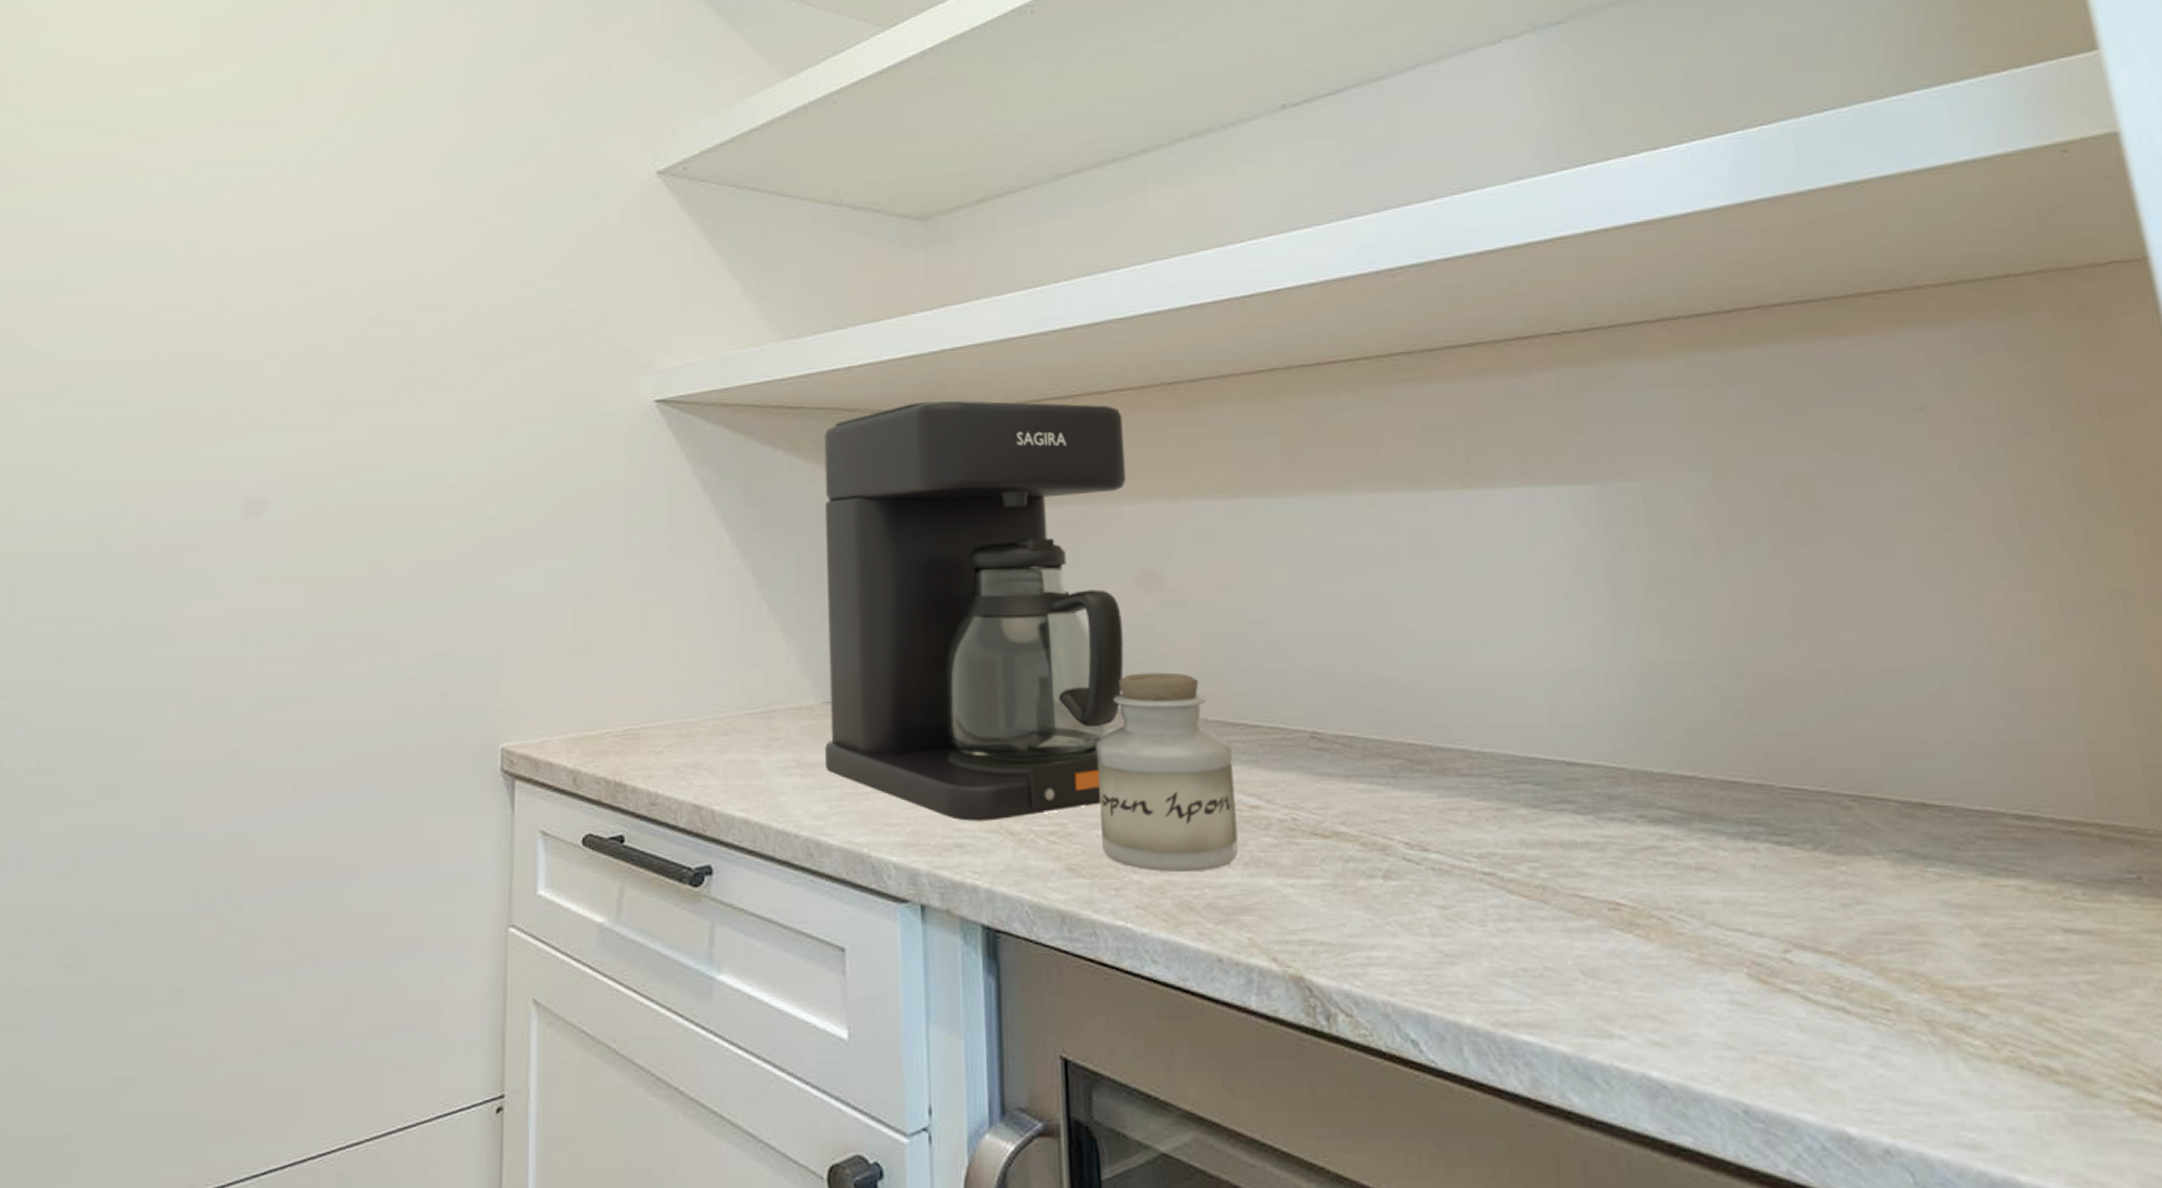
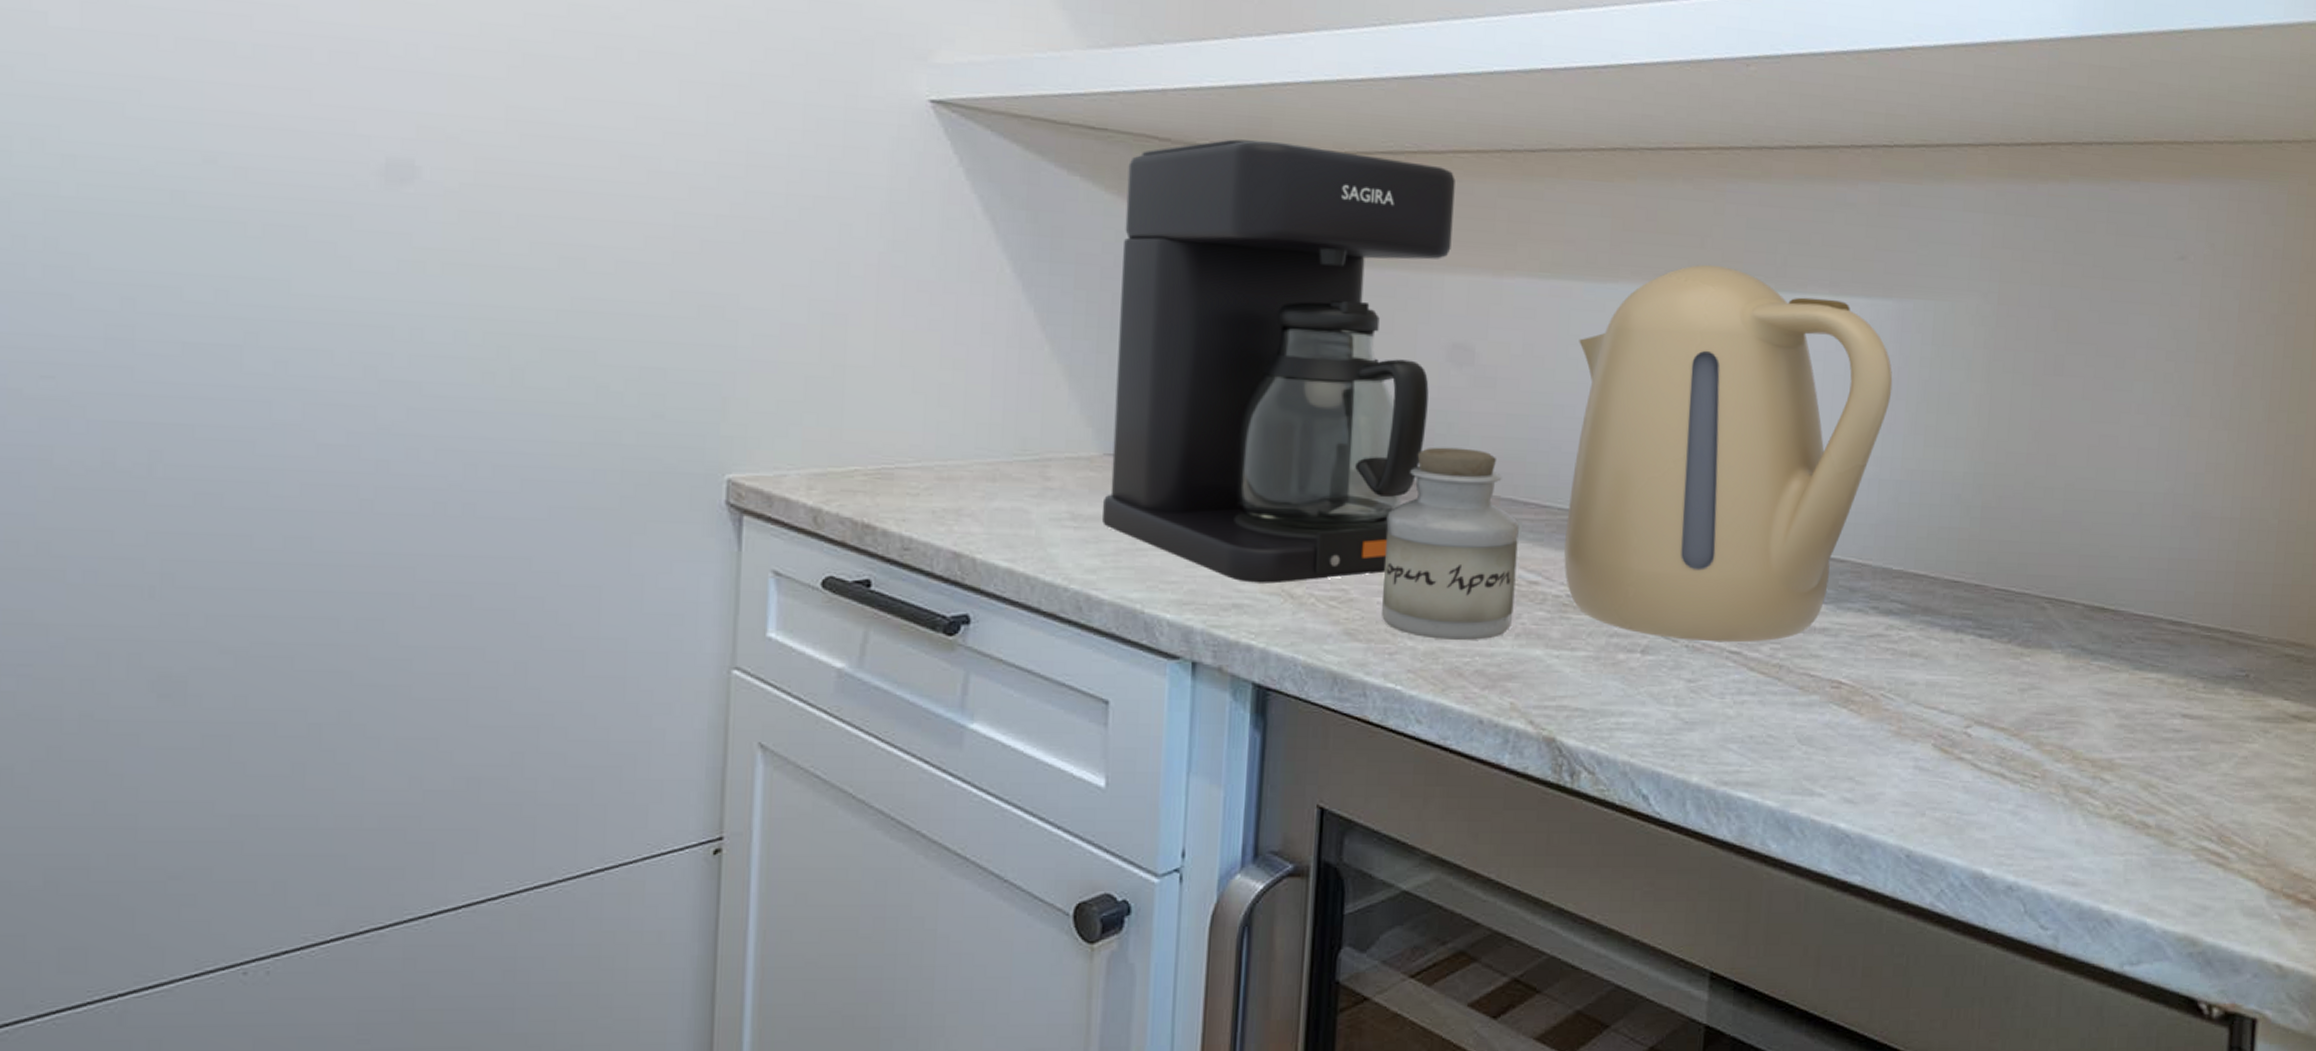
kettle: none [1265,468,1613,863] -> present [1564,264,1893,643]

